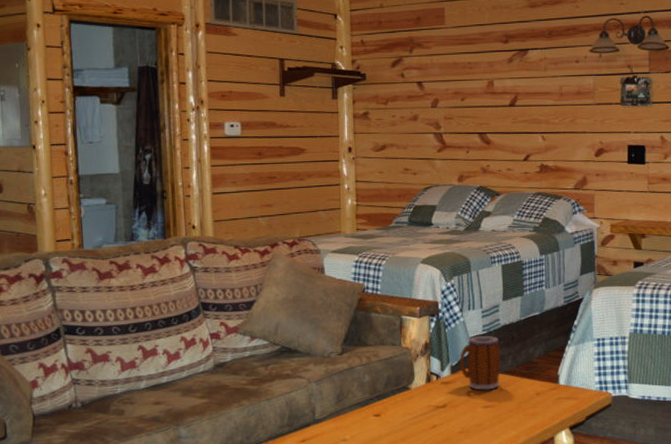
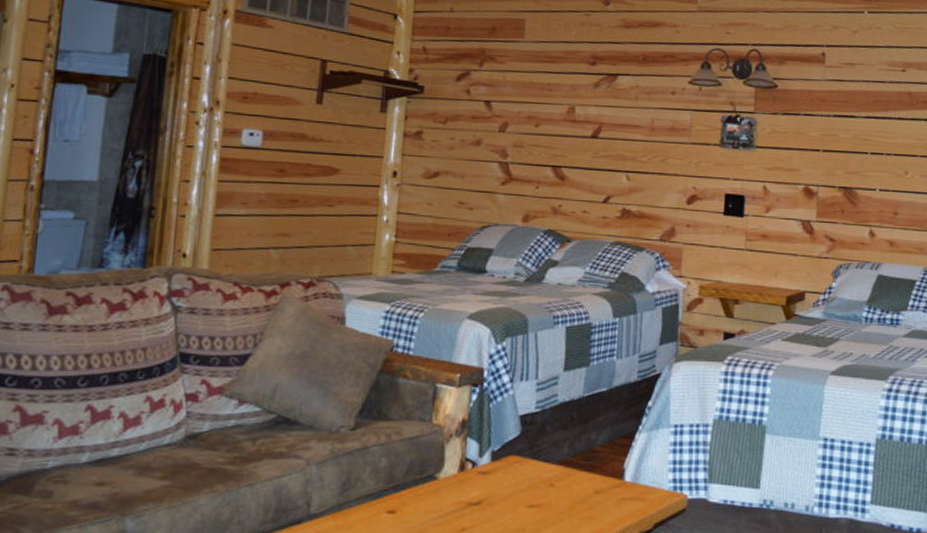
mug: present [460,335,501,390] -> none [503,413,556,485]

